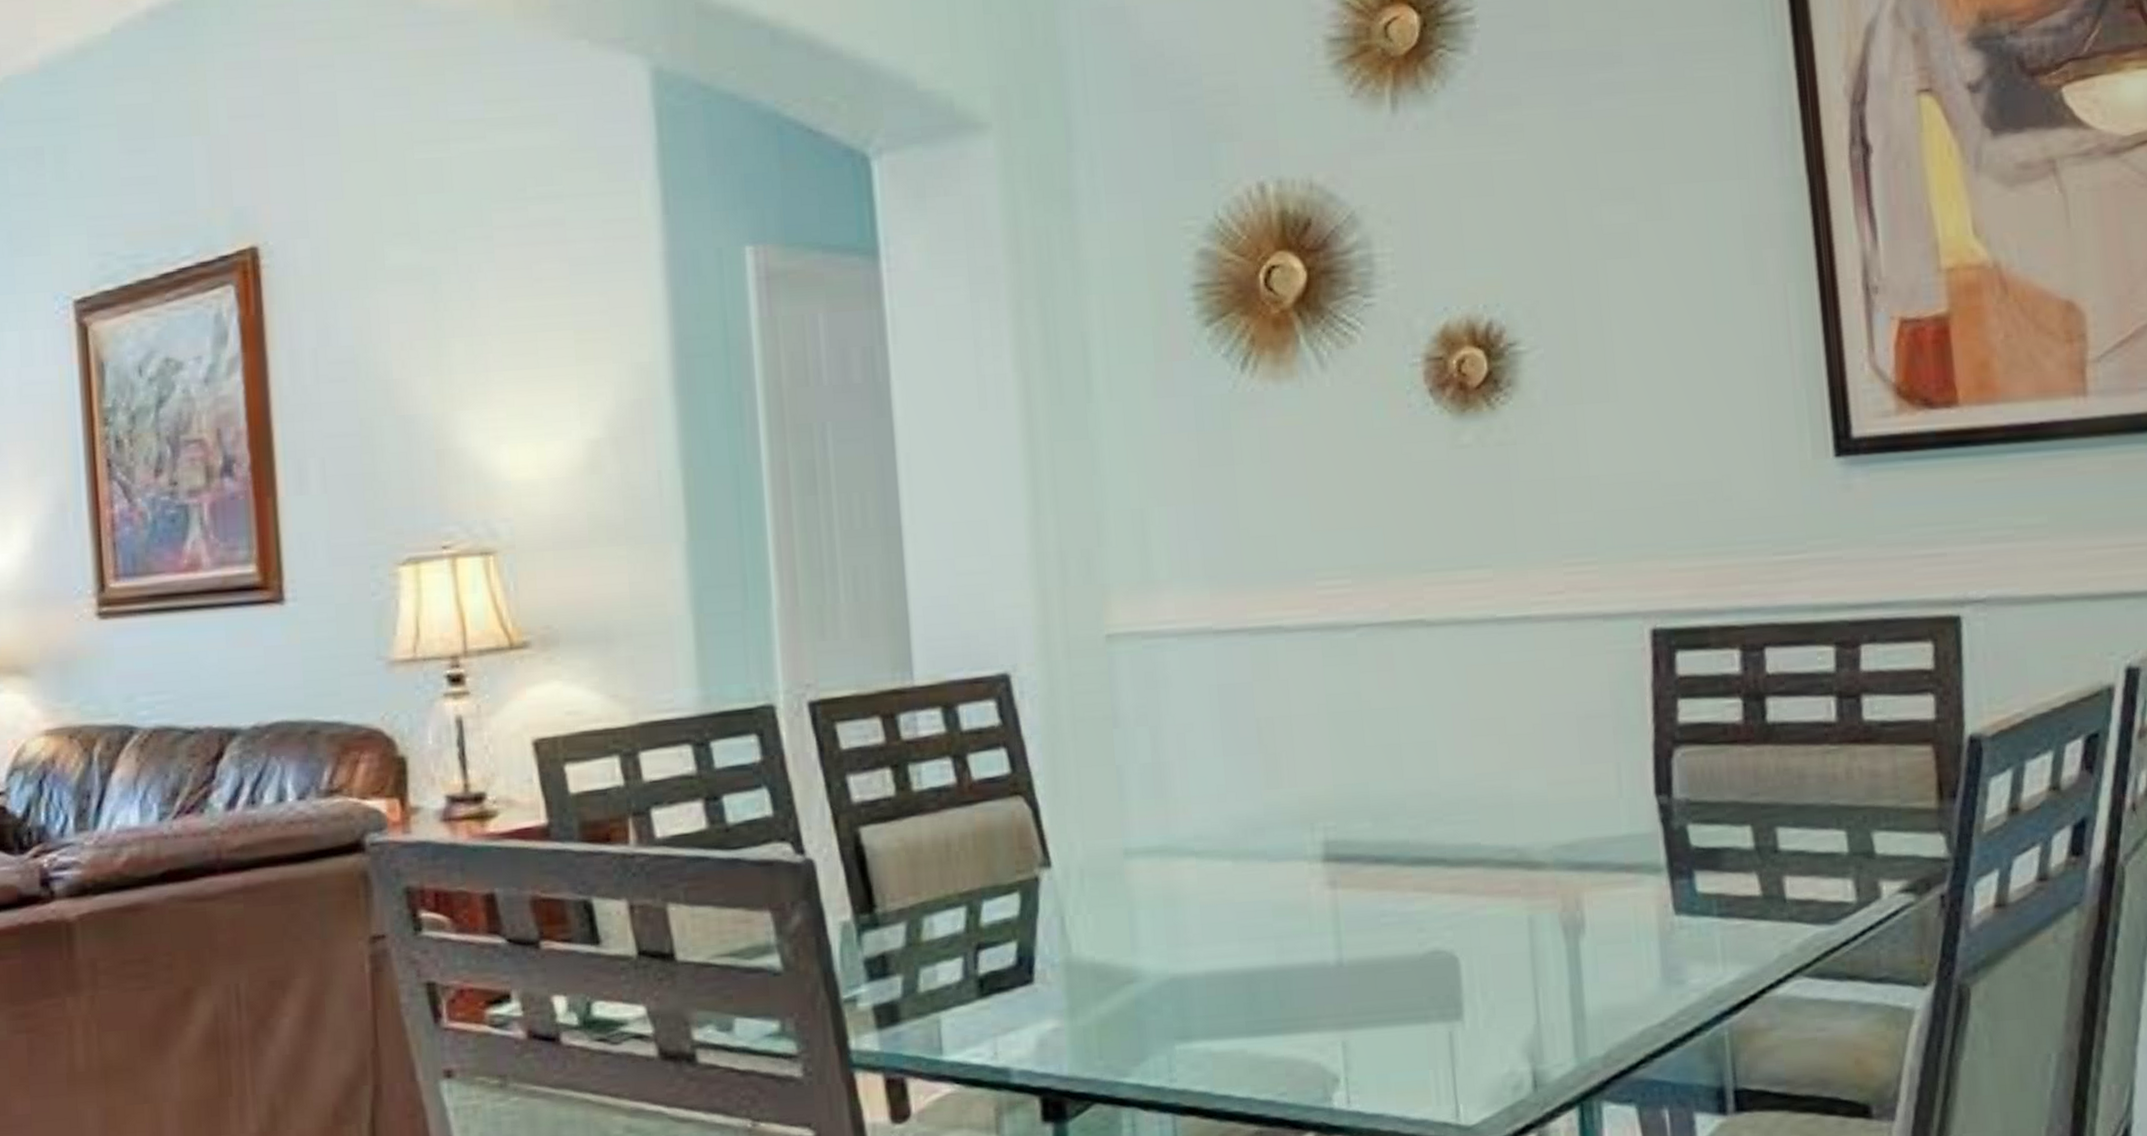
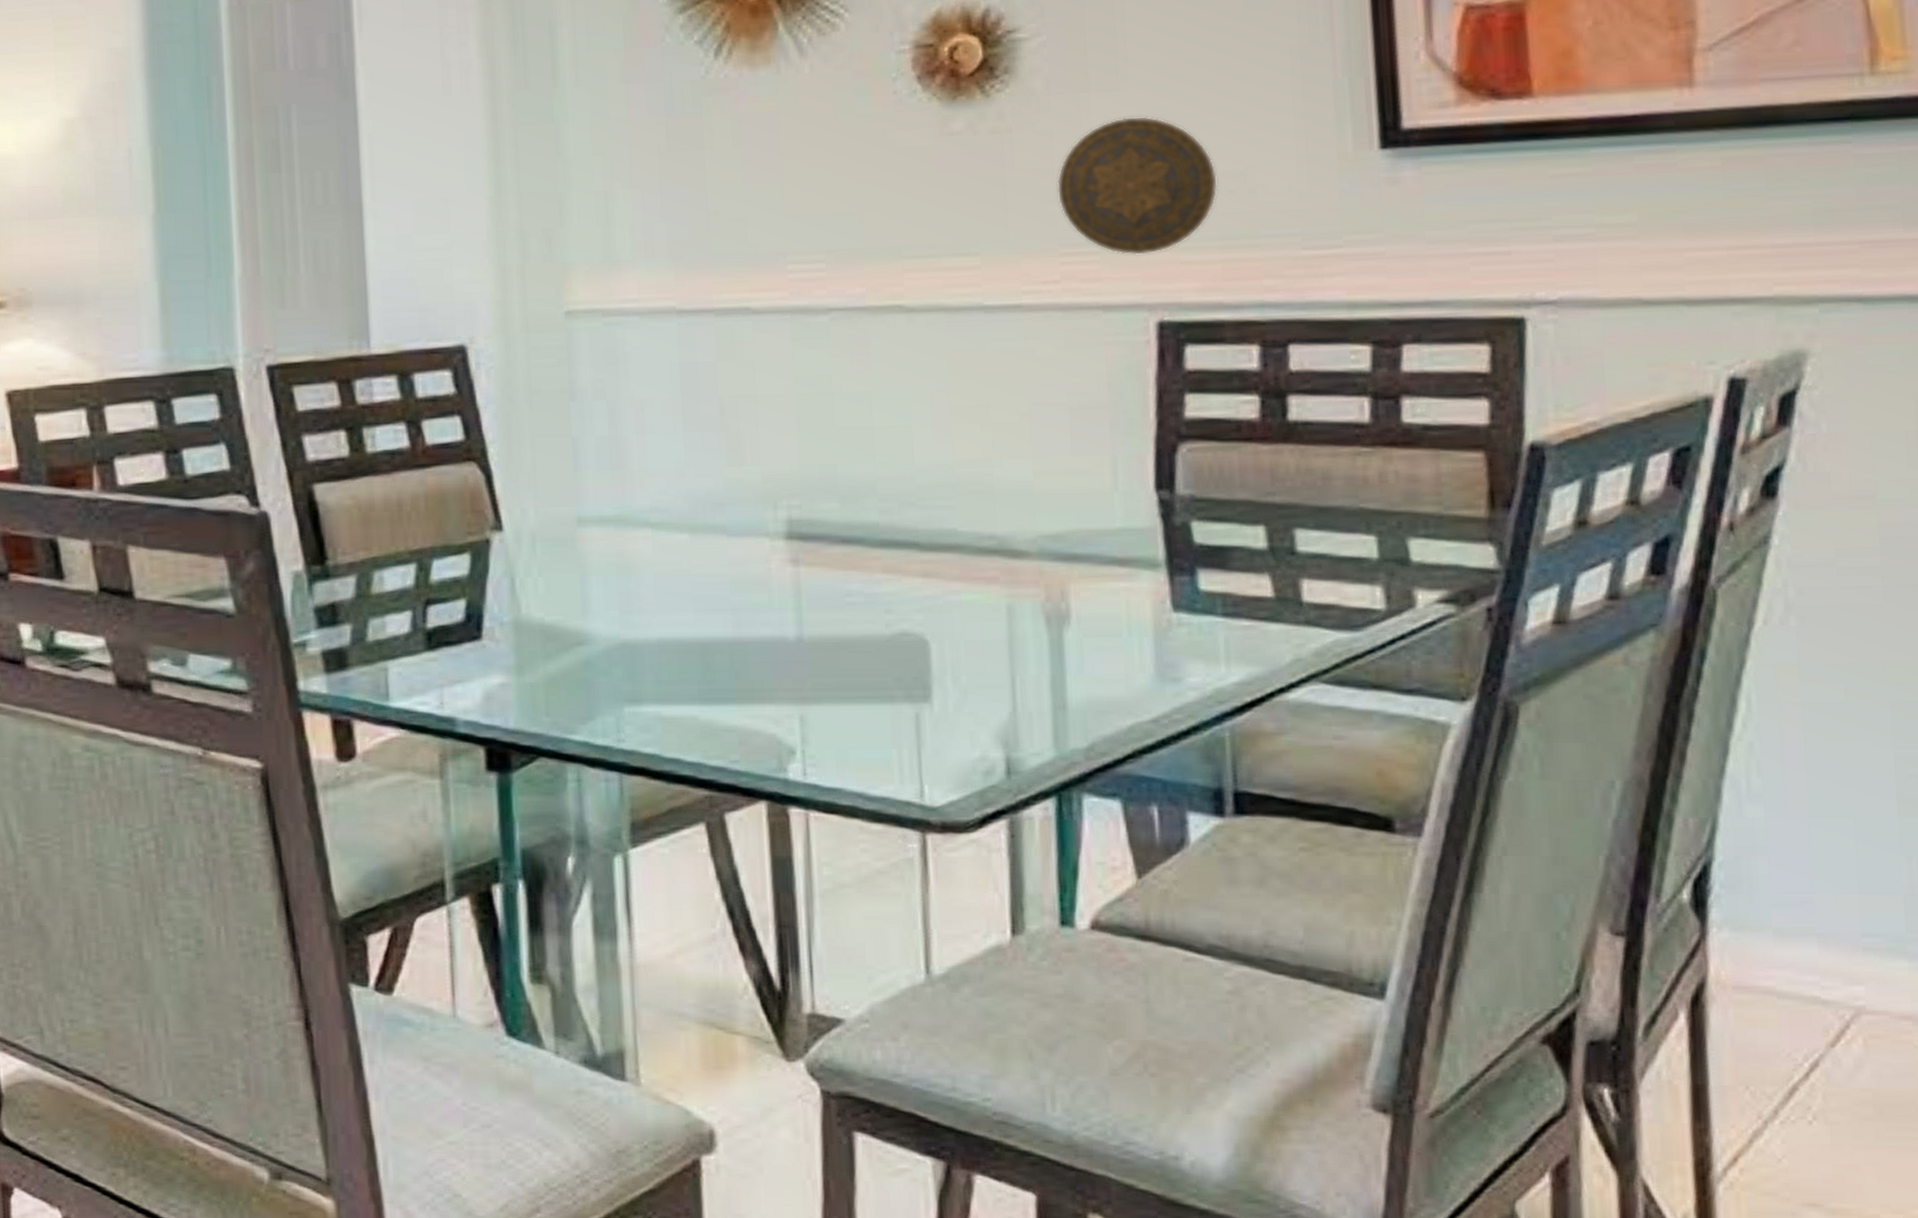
decorative plate: none [1557,427,1699,565] -> present [1056,116,1218,256]

